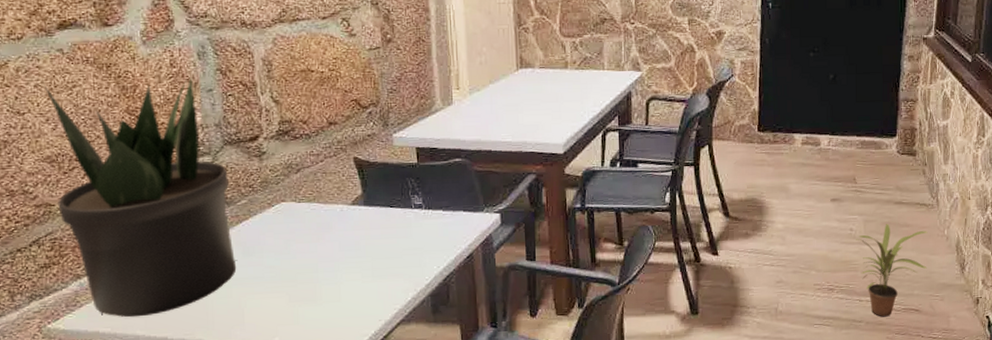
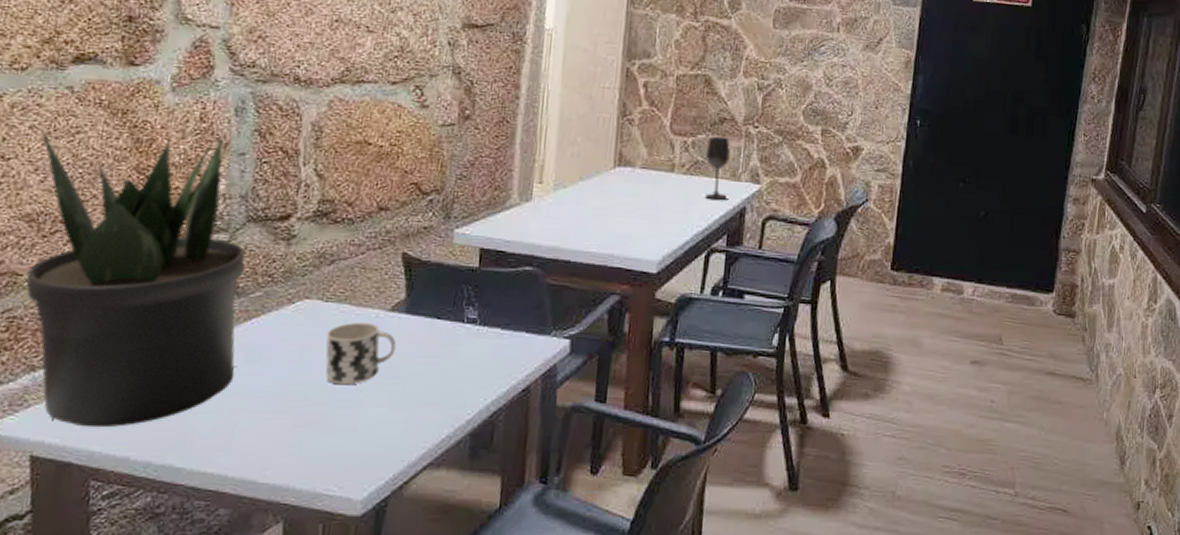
cup: none [303,215,361,267] -> present [325,321,397,385]
wine glass: none [593,35,615,88] -> present [705,136,731,200]
potted plant: present [856,224,928,317] -> none [997,398,1084,516]

